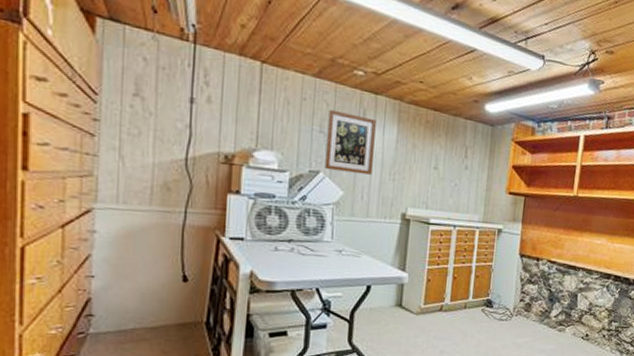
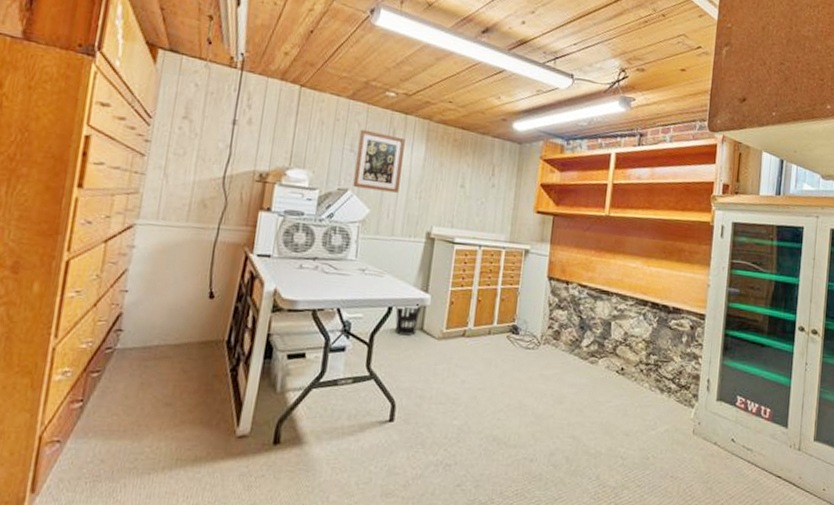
wastebasket: none [374,282,401,312] -> present [395,304,423,336]

